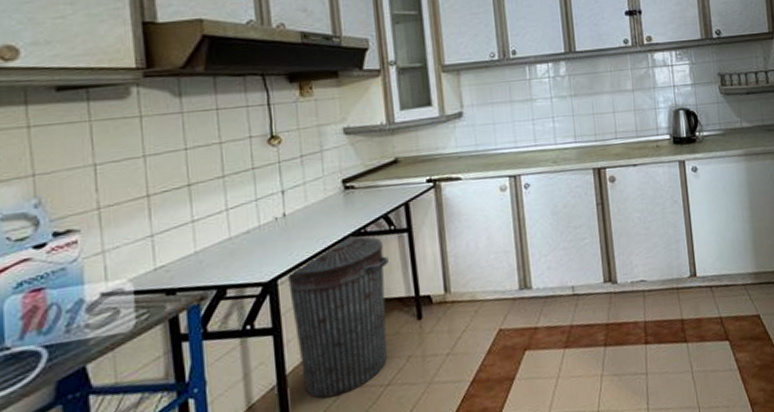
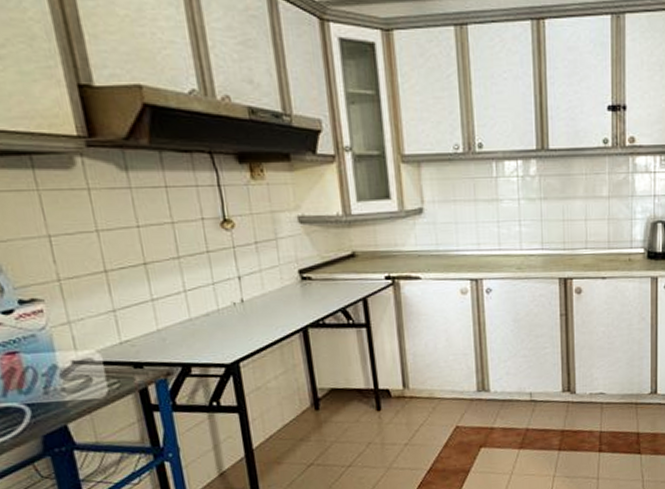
trash can: present [286,235,389,399] -> none [247,326,348,473]

